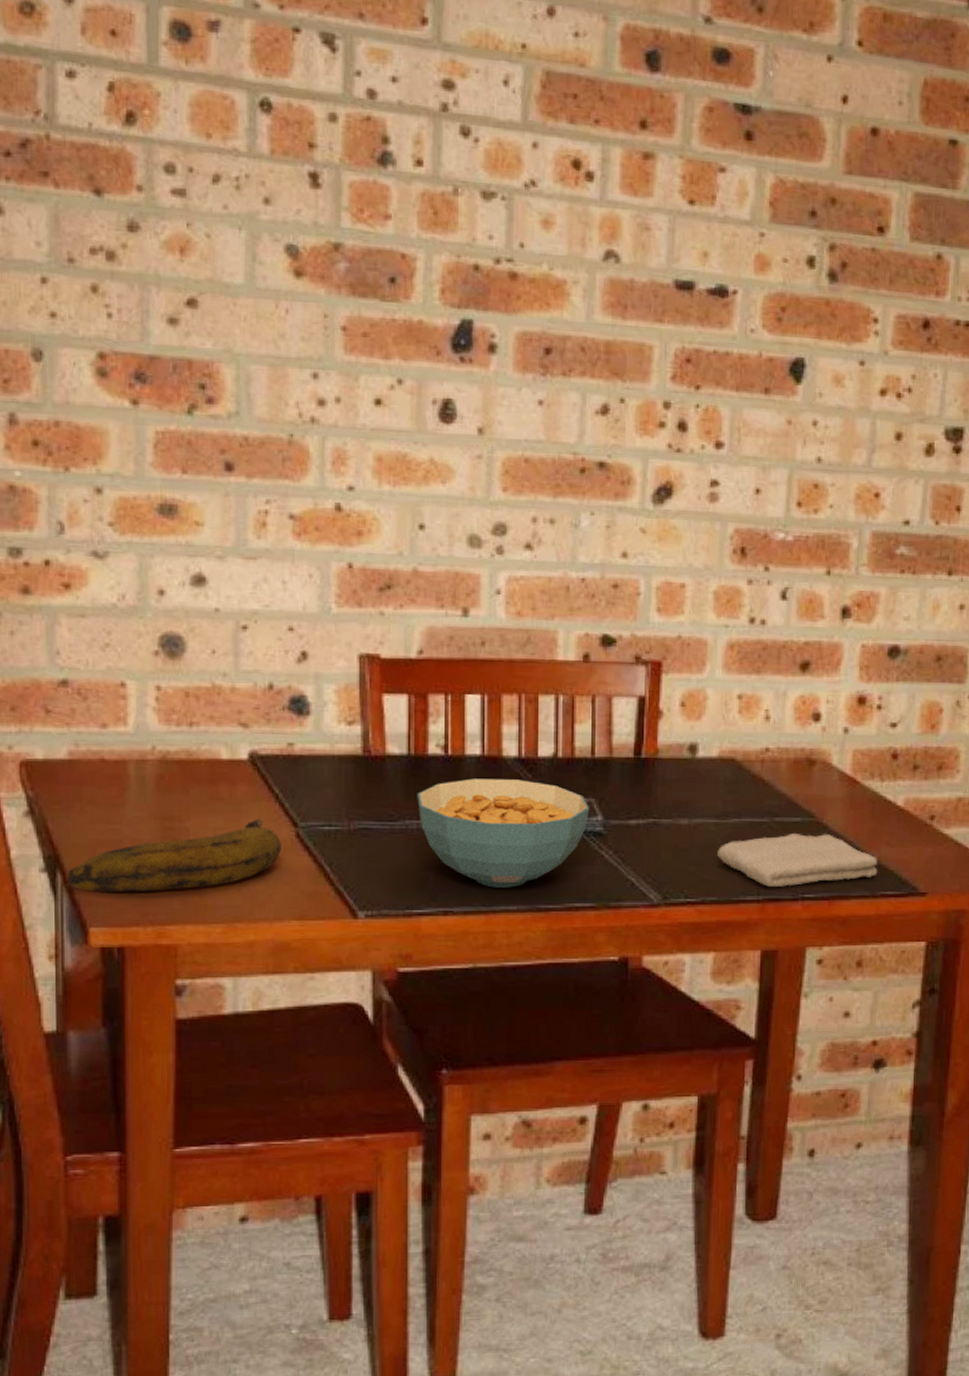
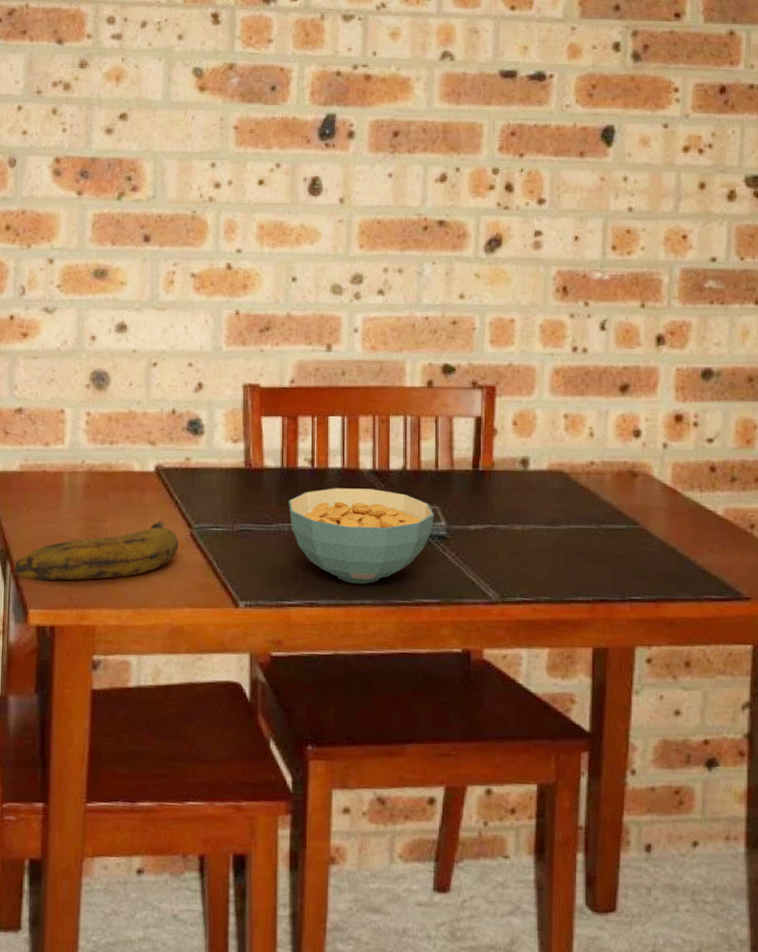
washcloth: present [717,834,878,887] -> none [549,540,702,589]

